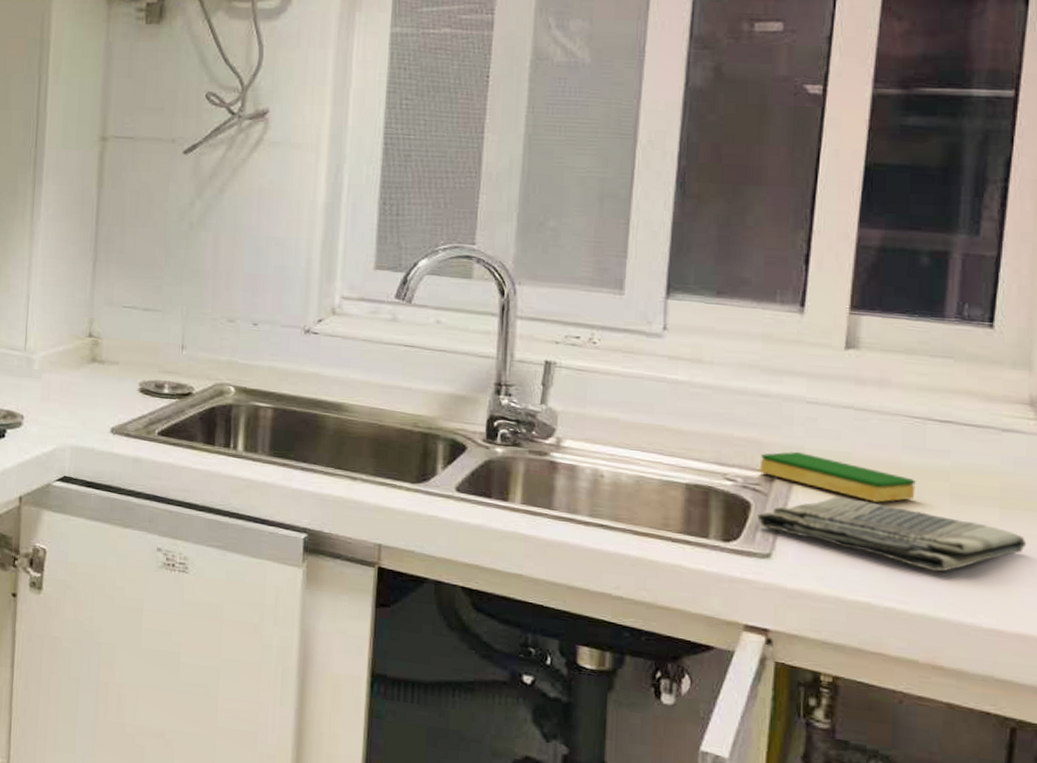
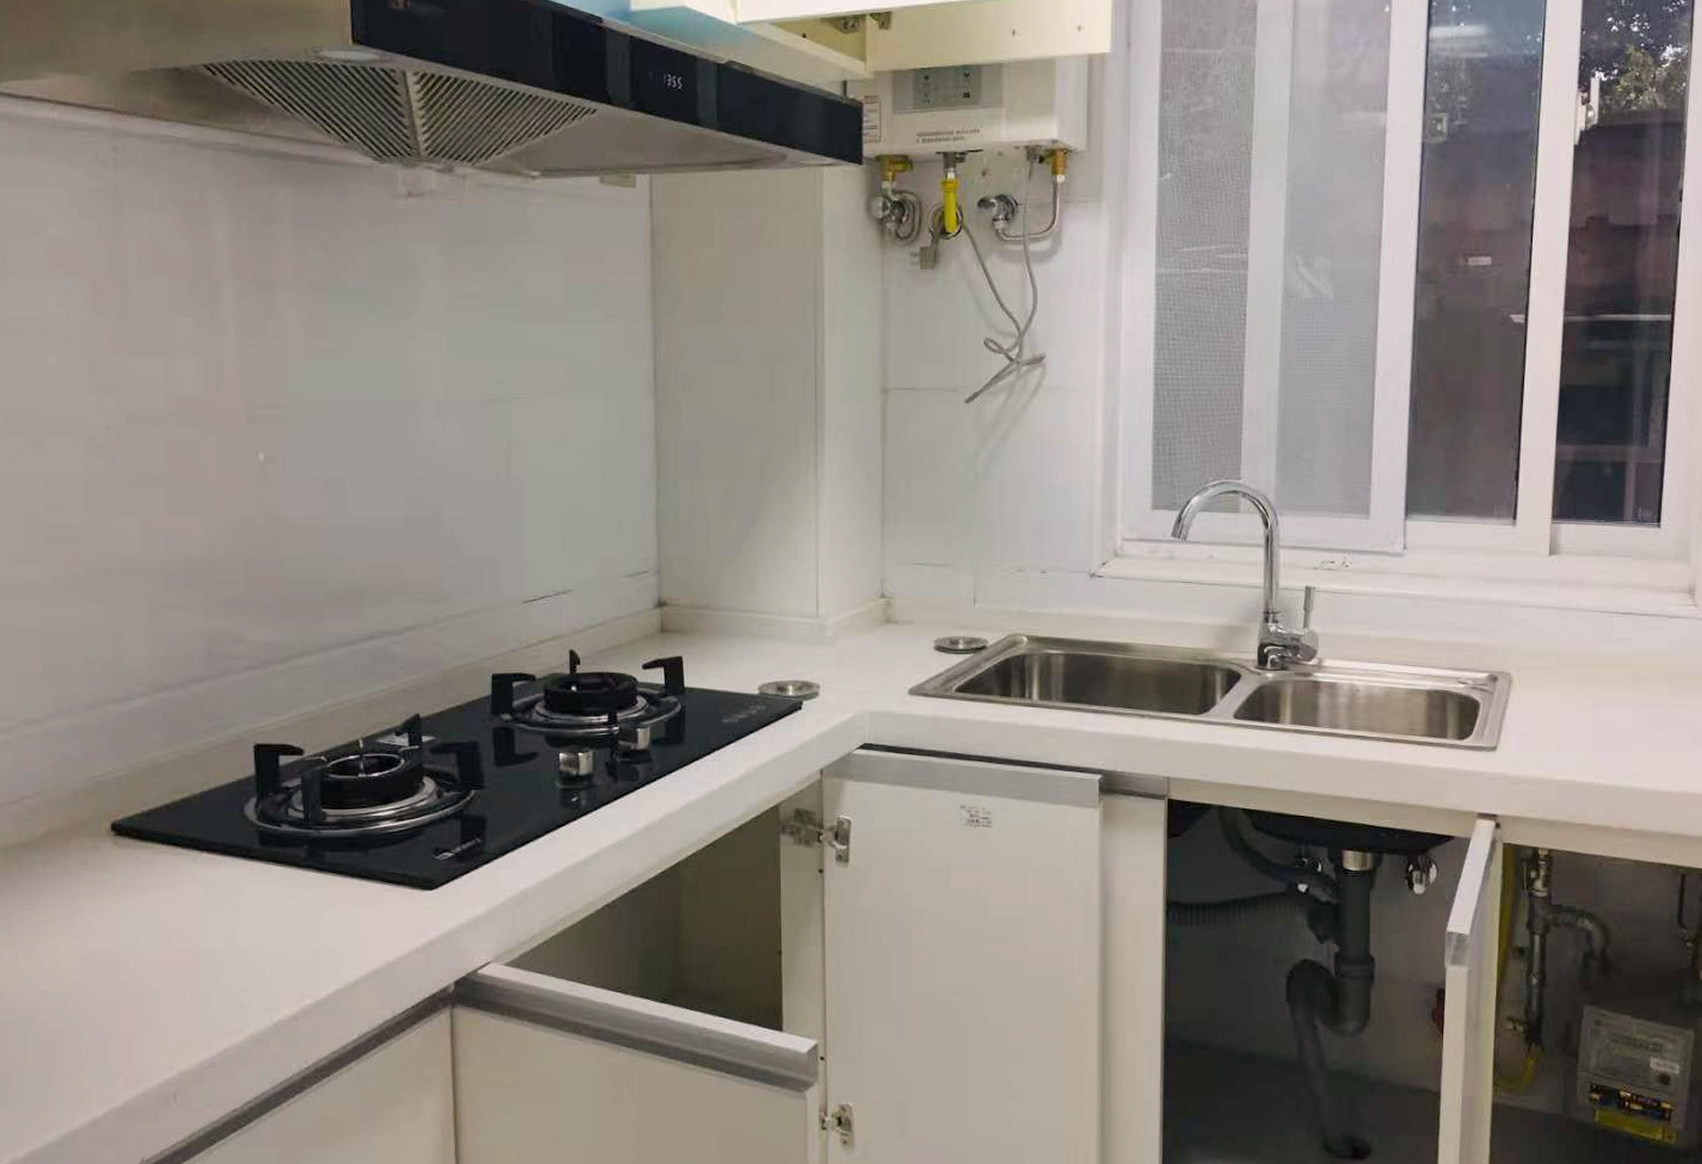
dish towel: present [757,496,1027,572] -> none [1485,688,1689,746]
dish sponge: present [759,451,916,503] -> none [1485,651,1606,691]

